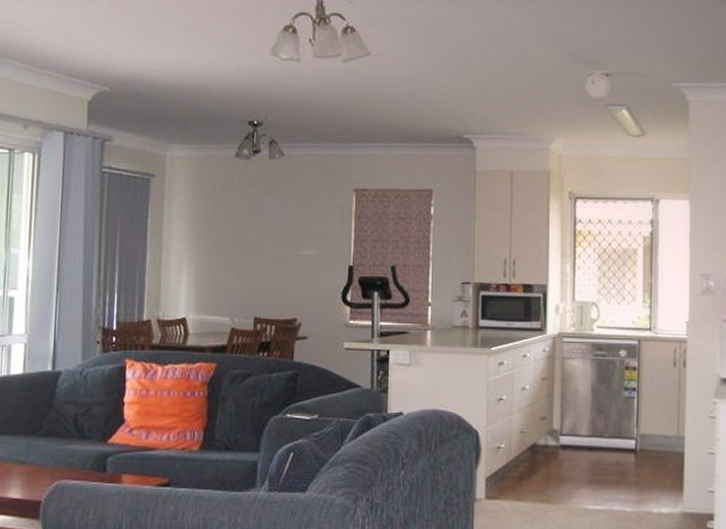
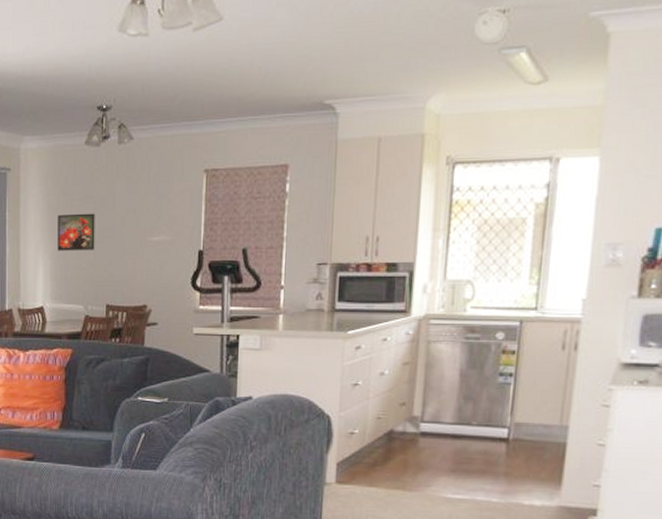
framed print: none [203,223,244,262] -> present [57,213,95,251]

